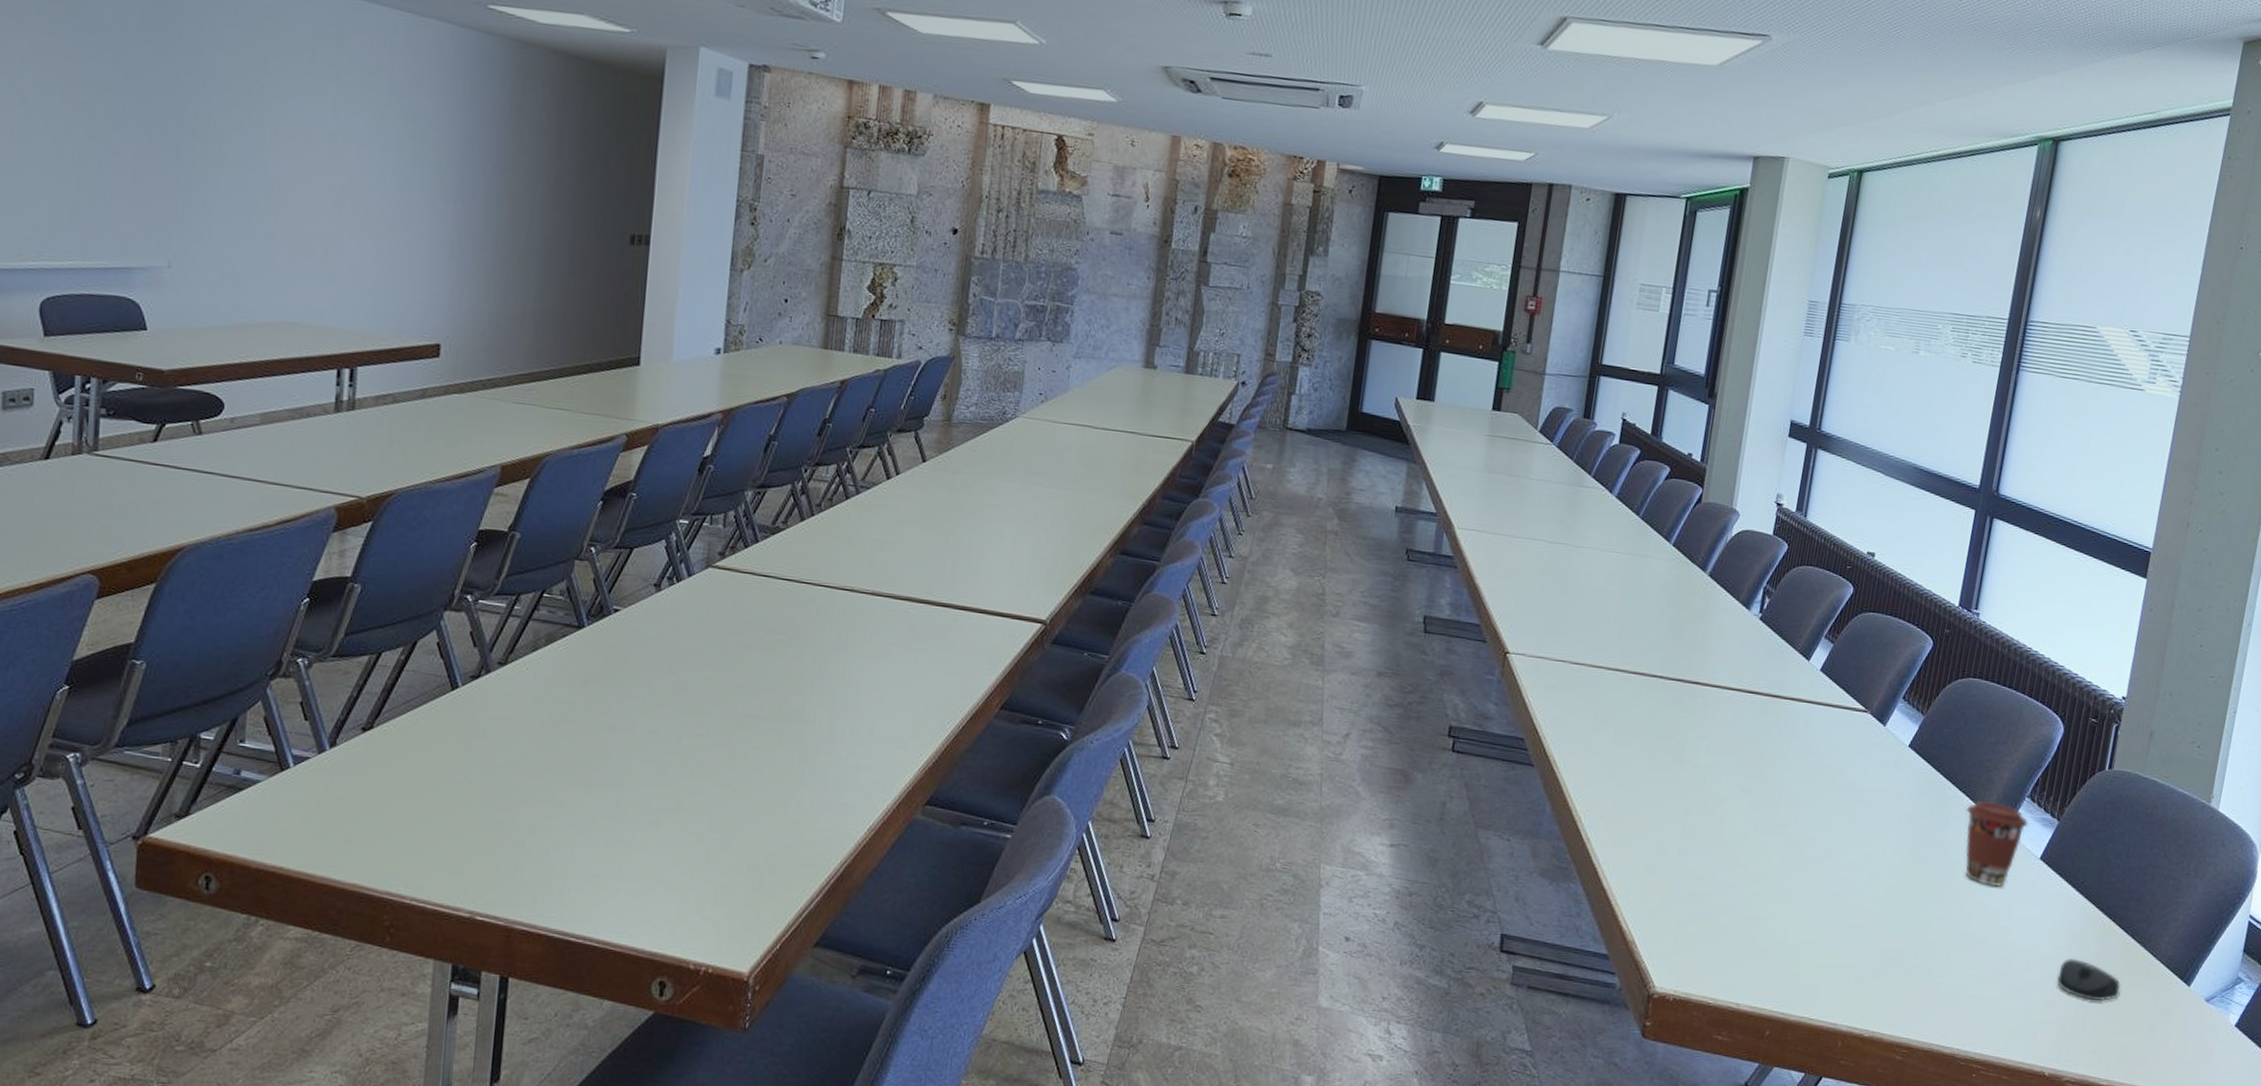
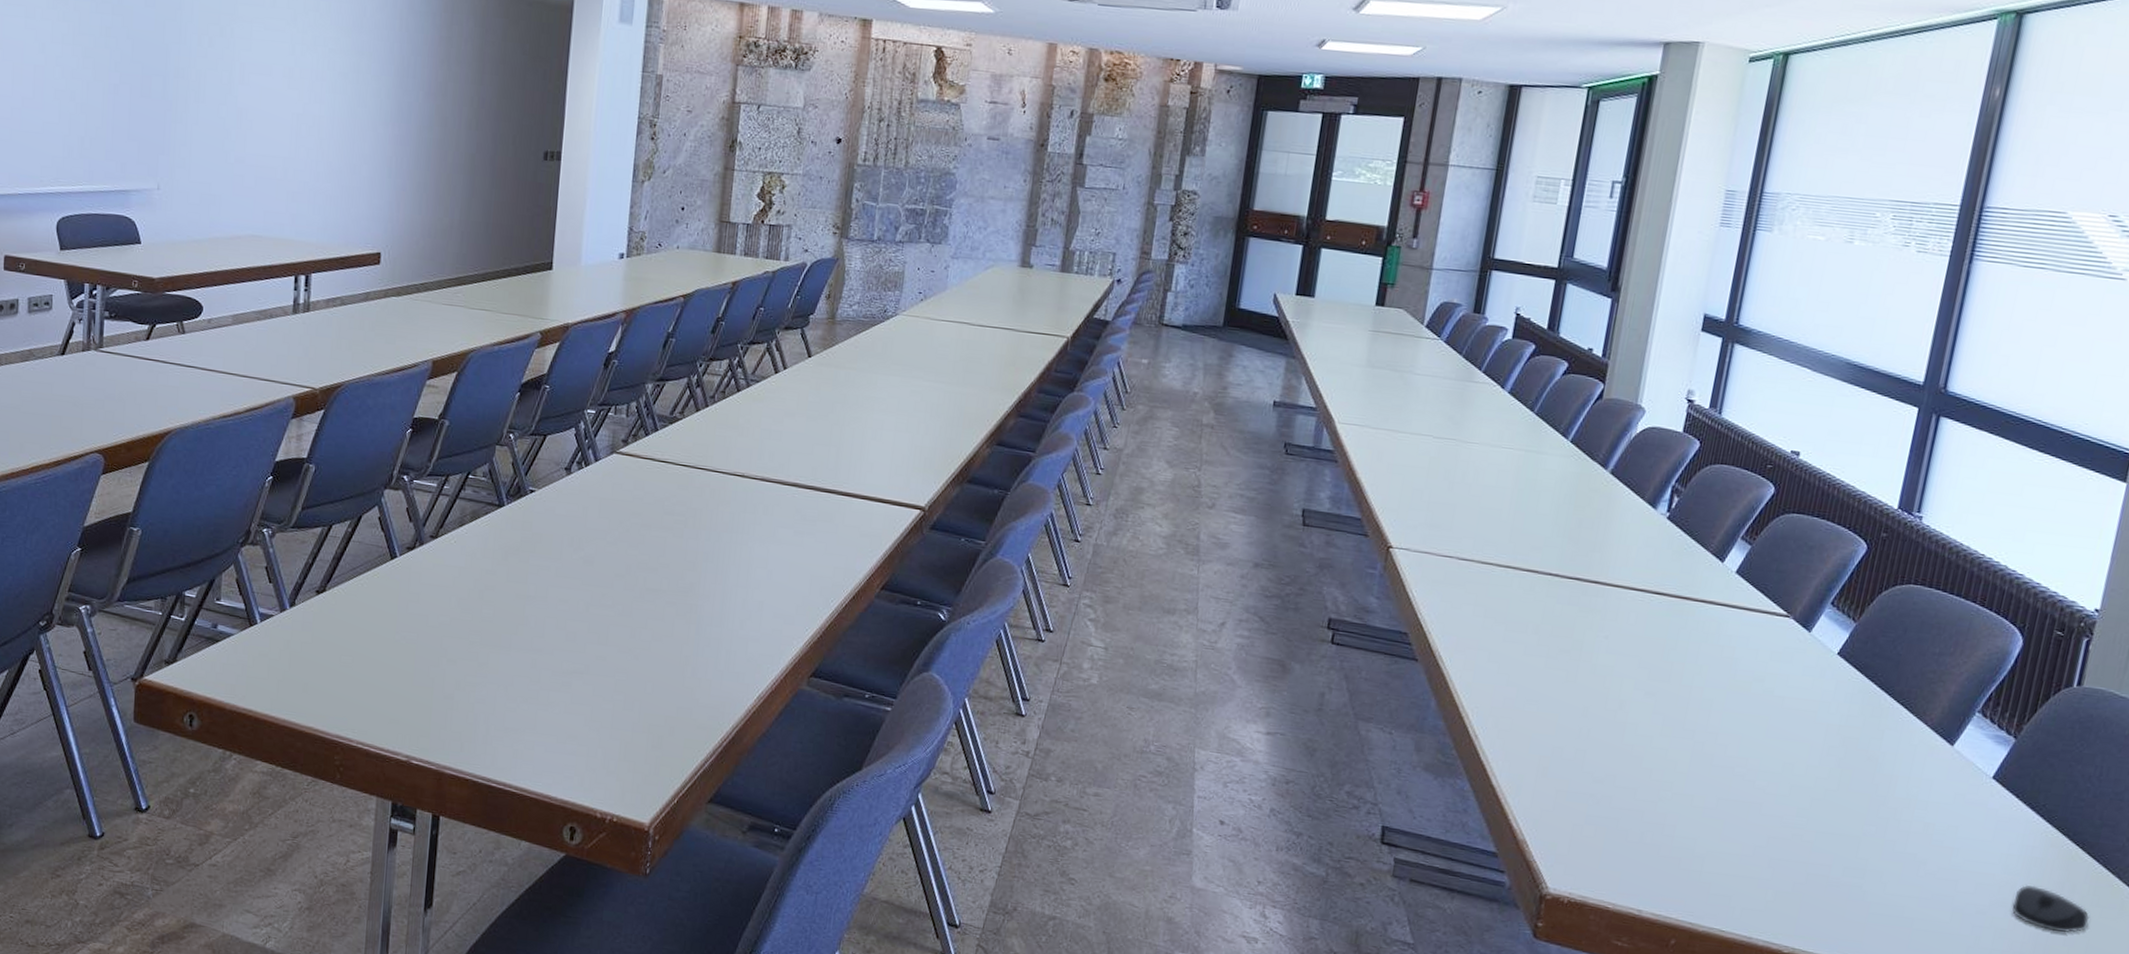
coffee cup: present [1964,800,2028,887] -> none [1902,713,1979,805]

